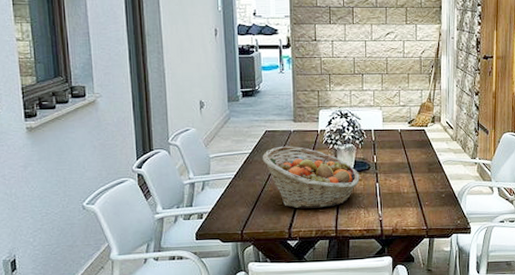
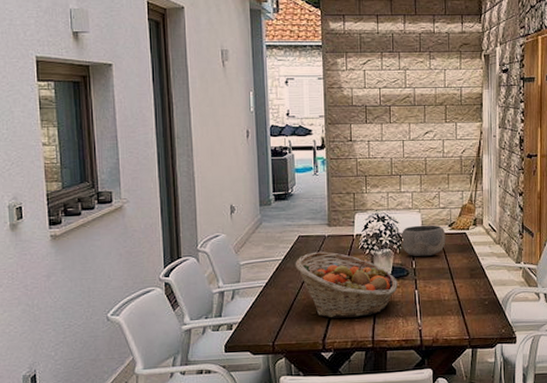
bowl: none [363,121,406,152] -> present [401,225,446,257]

